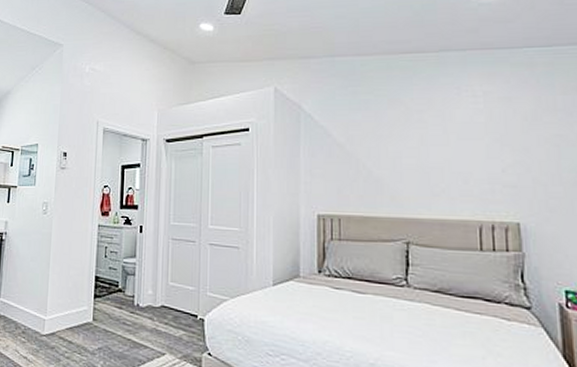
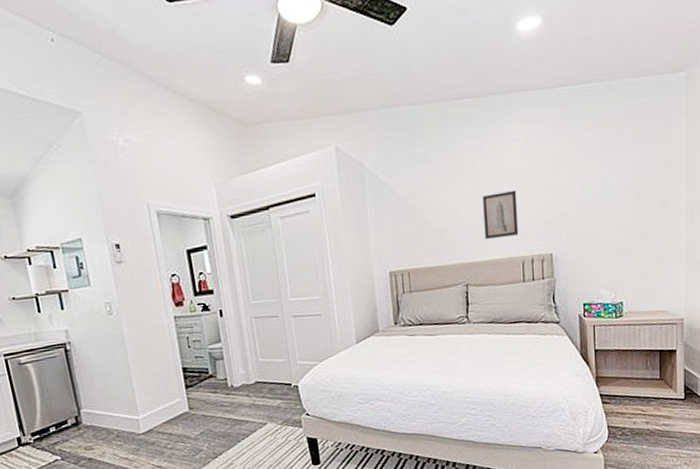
wall art: none [431,147,476,197] -> present [483,189,519,240]

